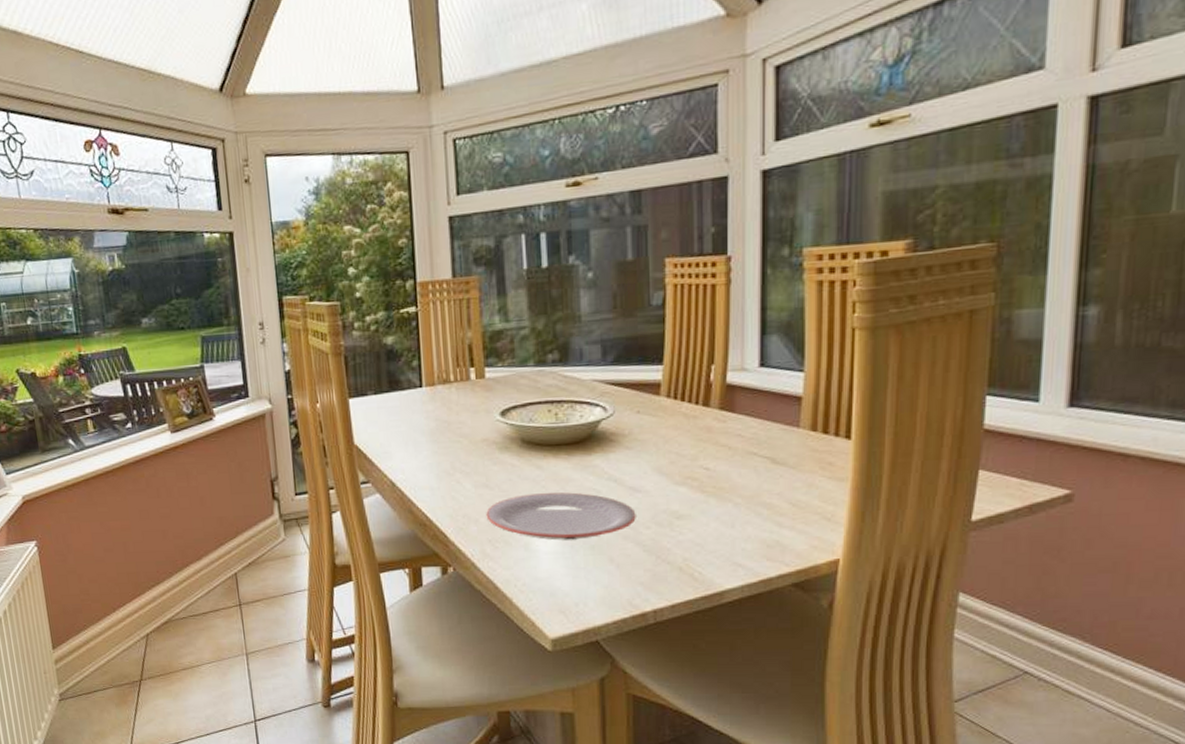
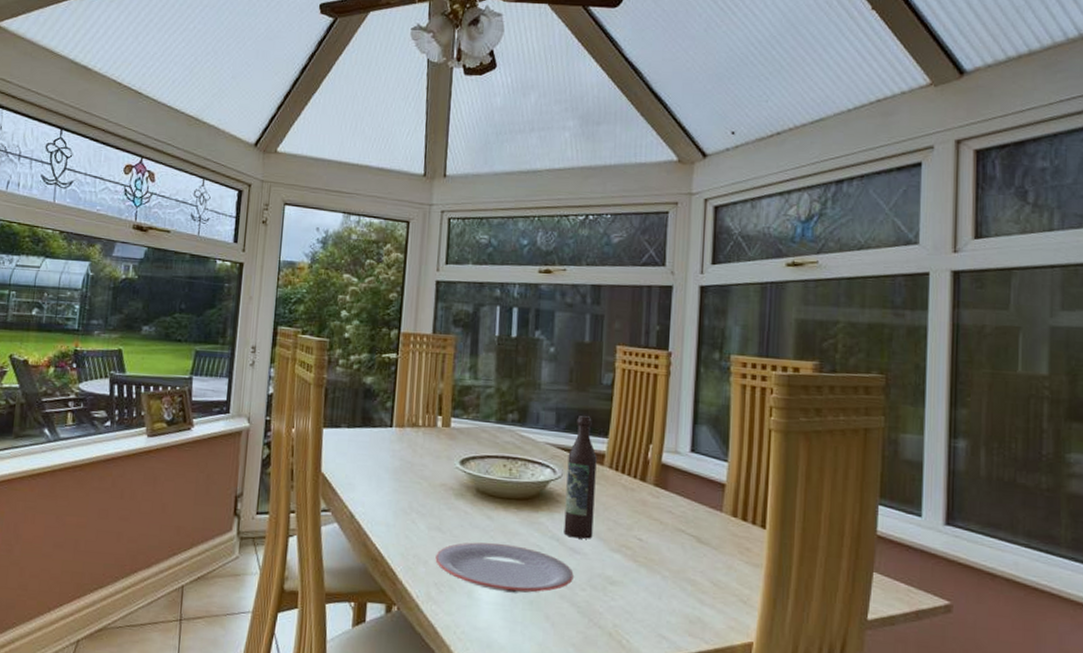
wine bottle: none [619,344,654,477] -> present [564,416,597,539]

